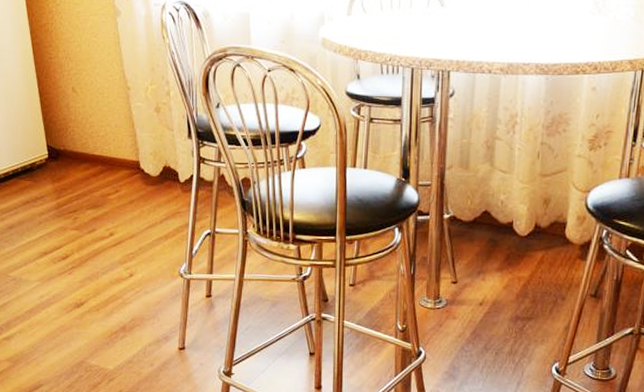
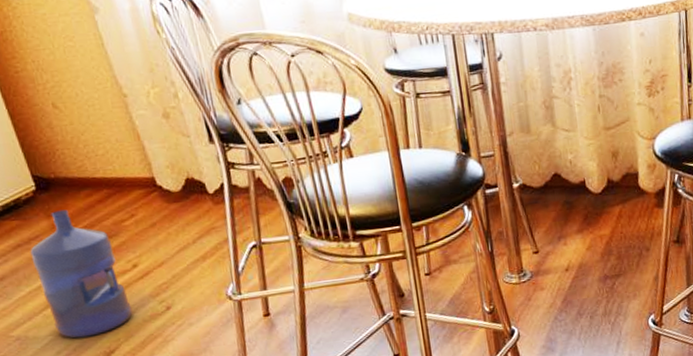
water jug: none [35,178,103,288] -> present [30,209,133,339]

